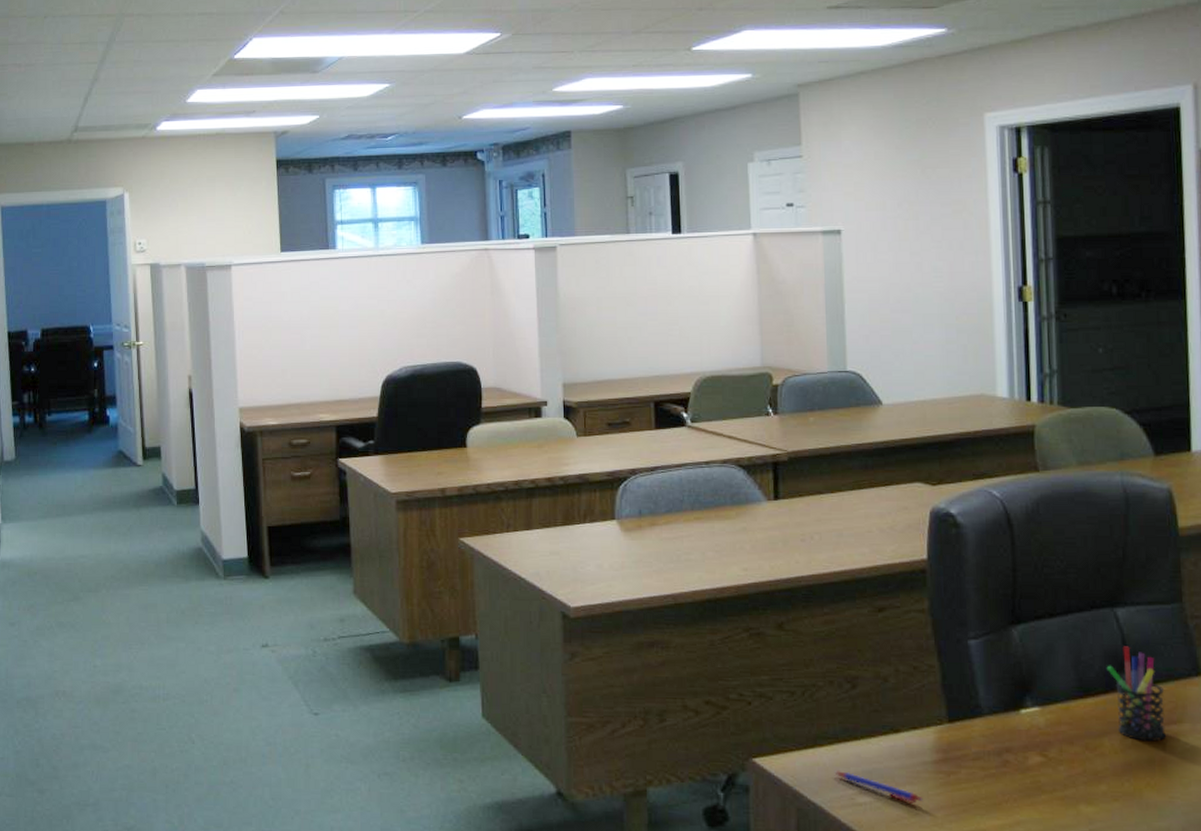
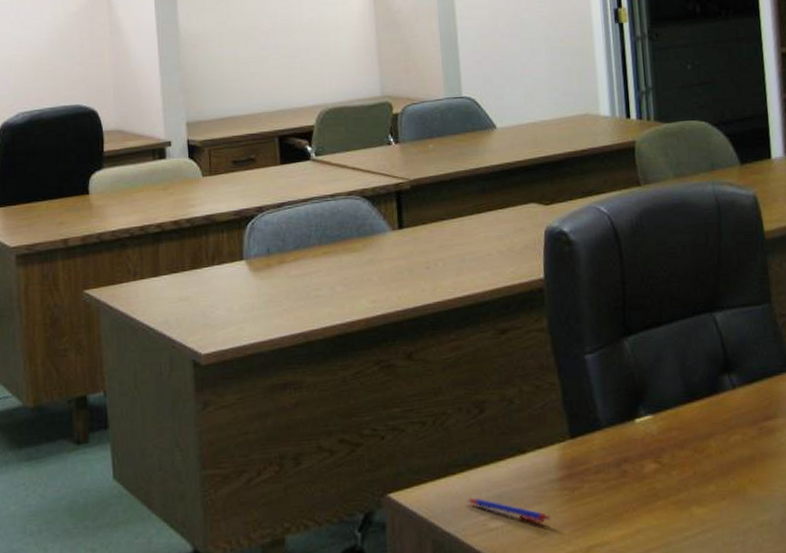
pen holder: present [1106,646,1166,742] -> none [709,348,764,439]

